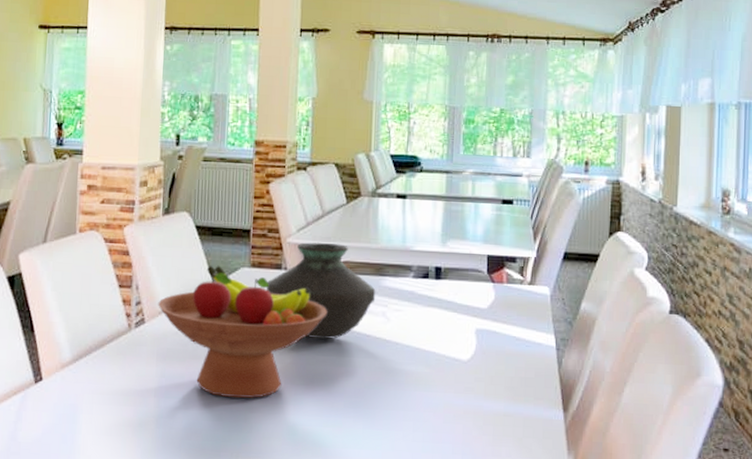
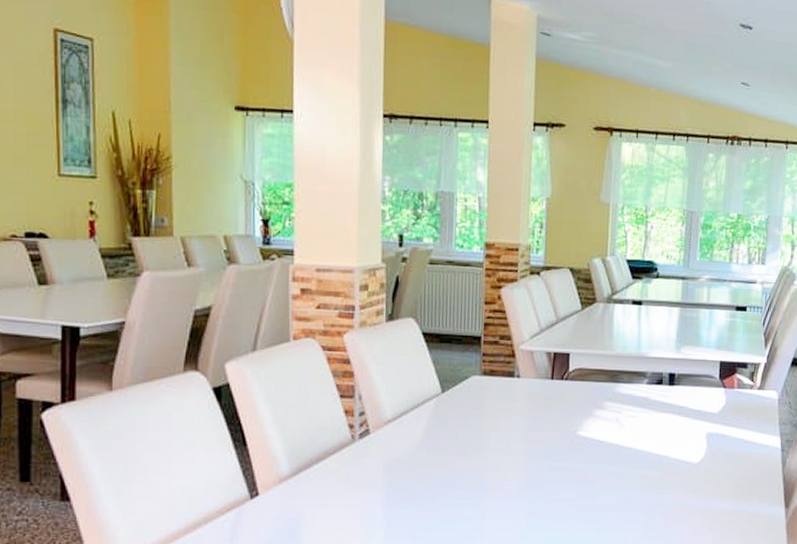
fruit bowl: present [158,265,327,399] -> none [383,373,560,507]
vase: present [266,242,376,340] -> none [498,349,610,447]

